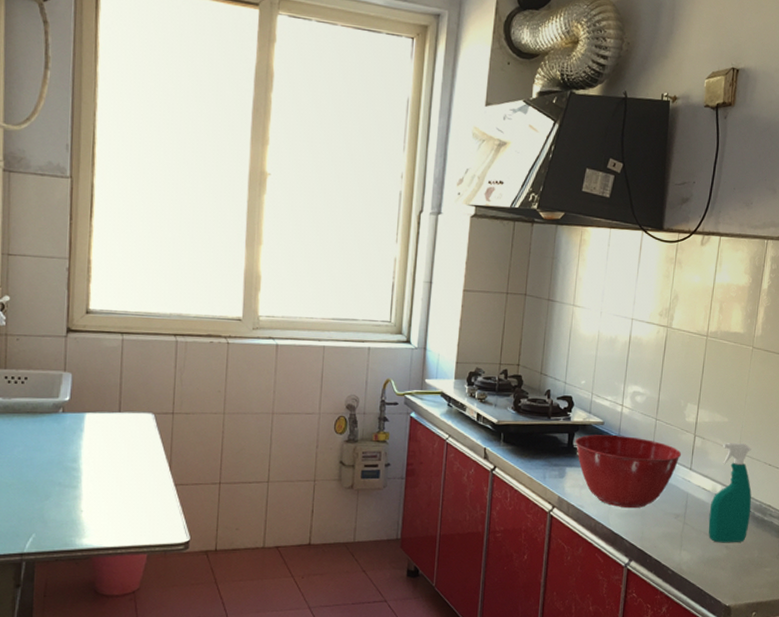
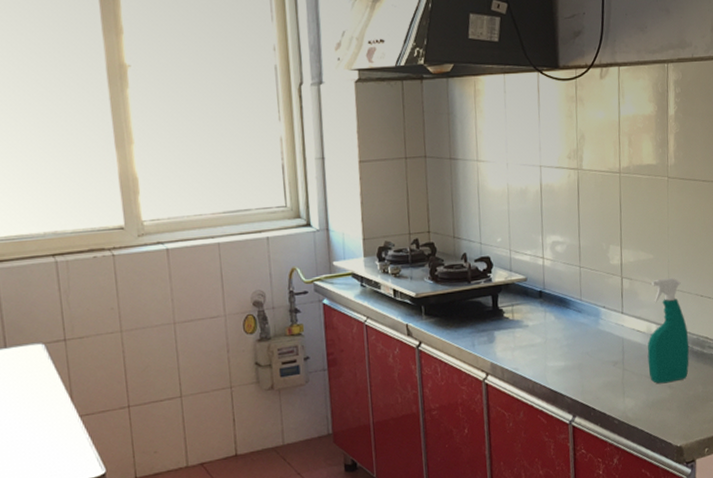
mixing bowl: present [575,434,682,508] -> none [500,288,611,364]

